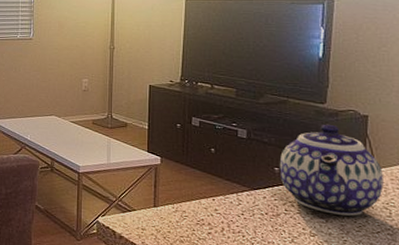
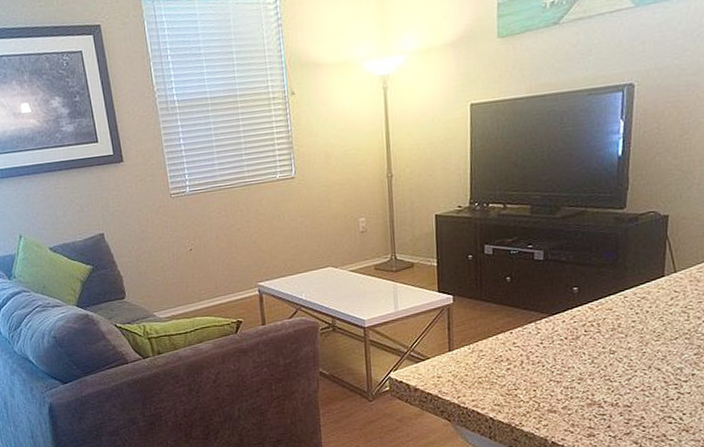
teapot: present [279,124,384,216] -> none [578,230,682,328]

